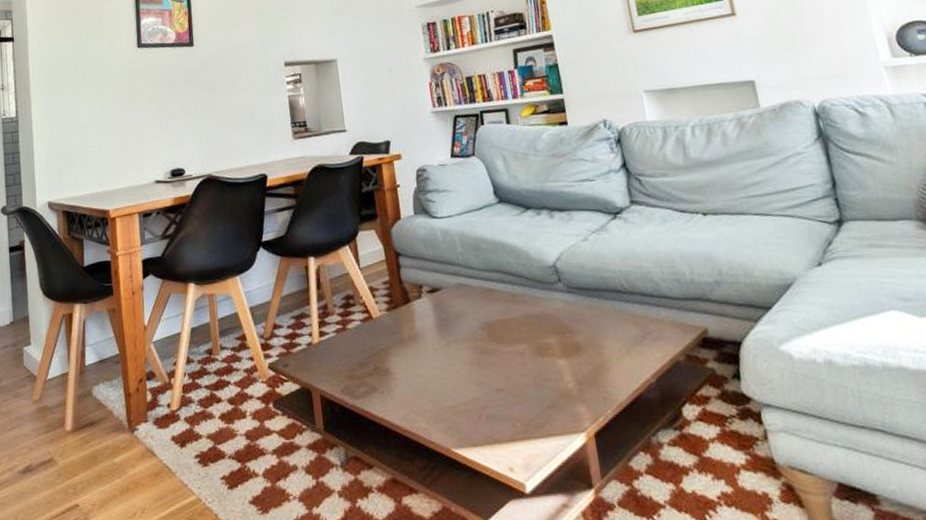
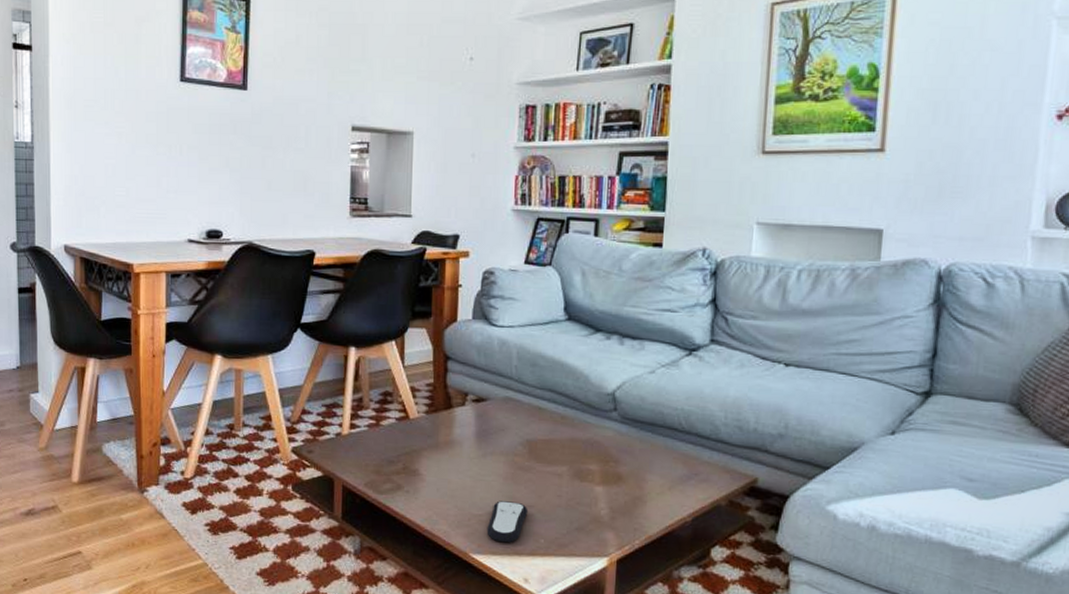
remote control: none [463,387,500,432] -> present [486,501,529,543]

